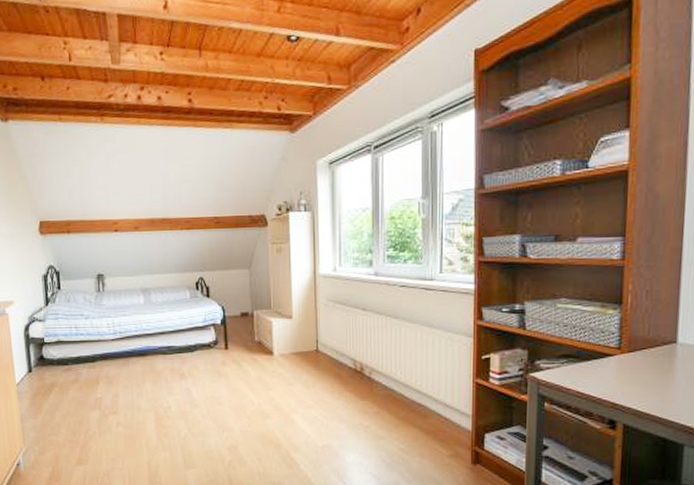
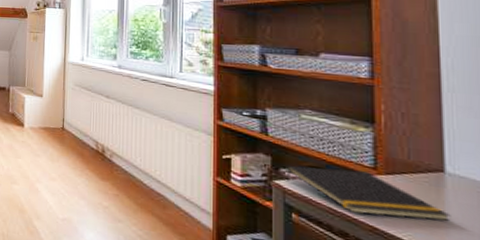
notepad: none [540,353,678,393] -> present [285,166,451,221]

